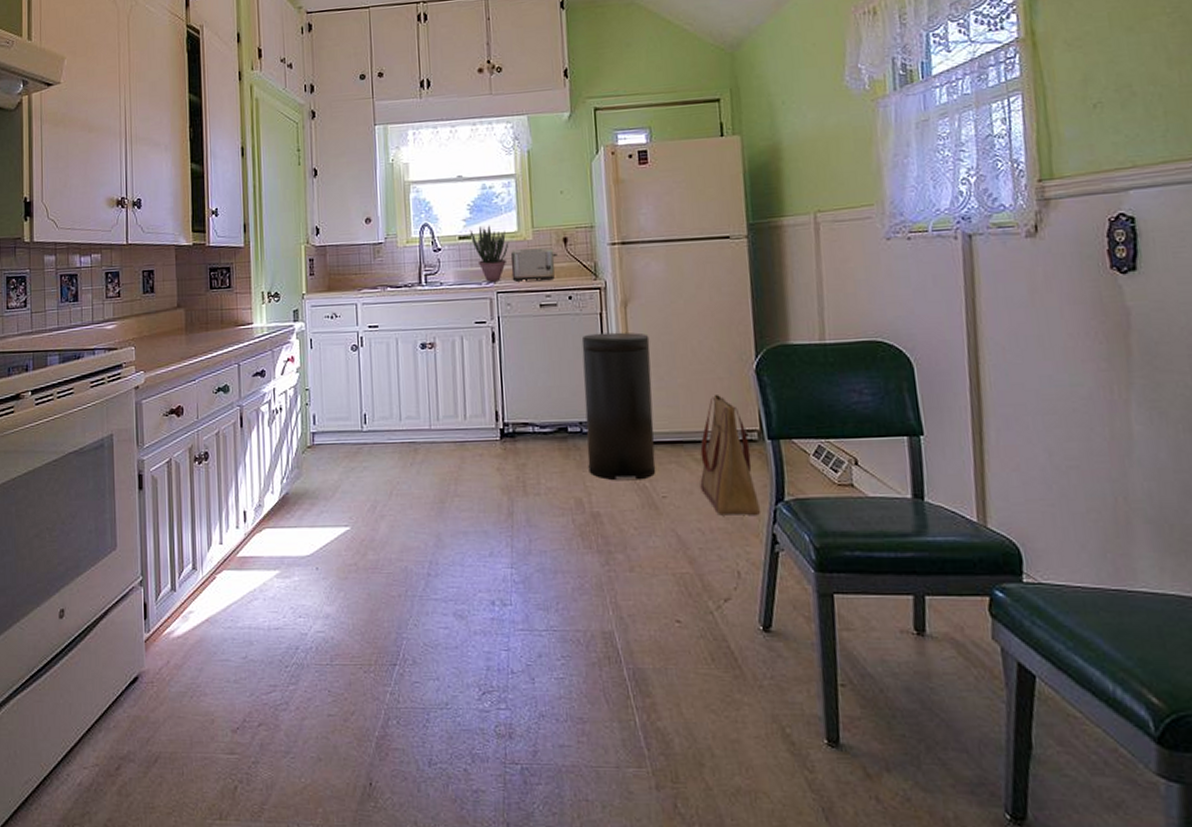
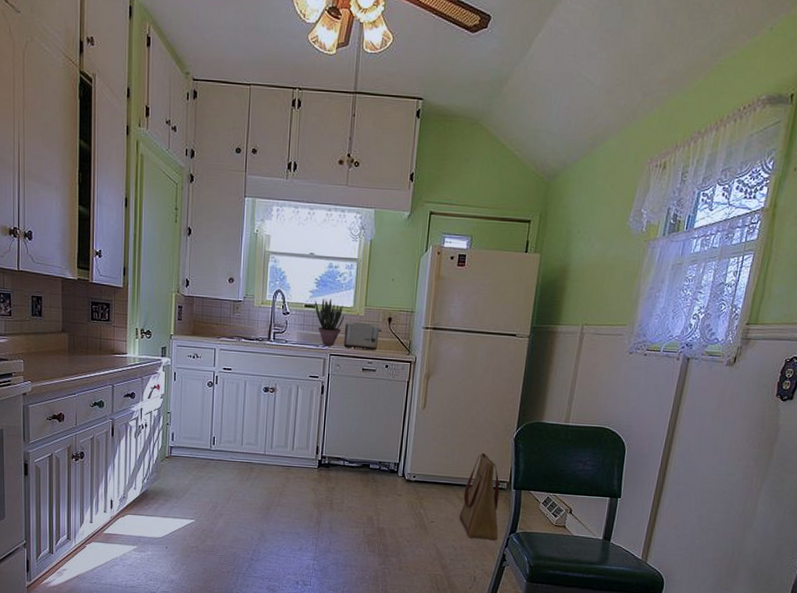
pedal bin: present [581,332,656,481] -> none [381,396,442,508]

